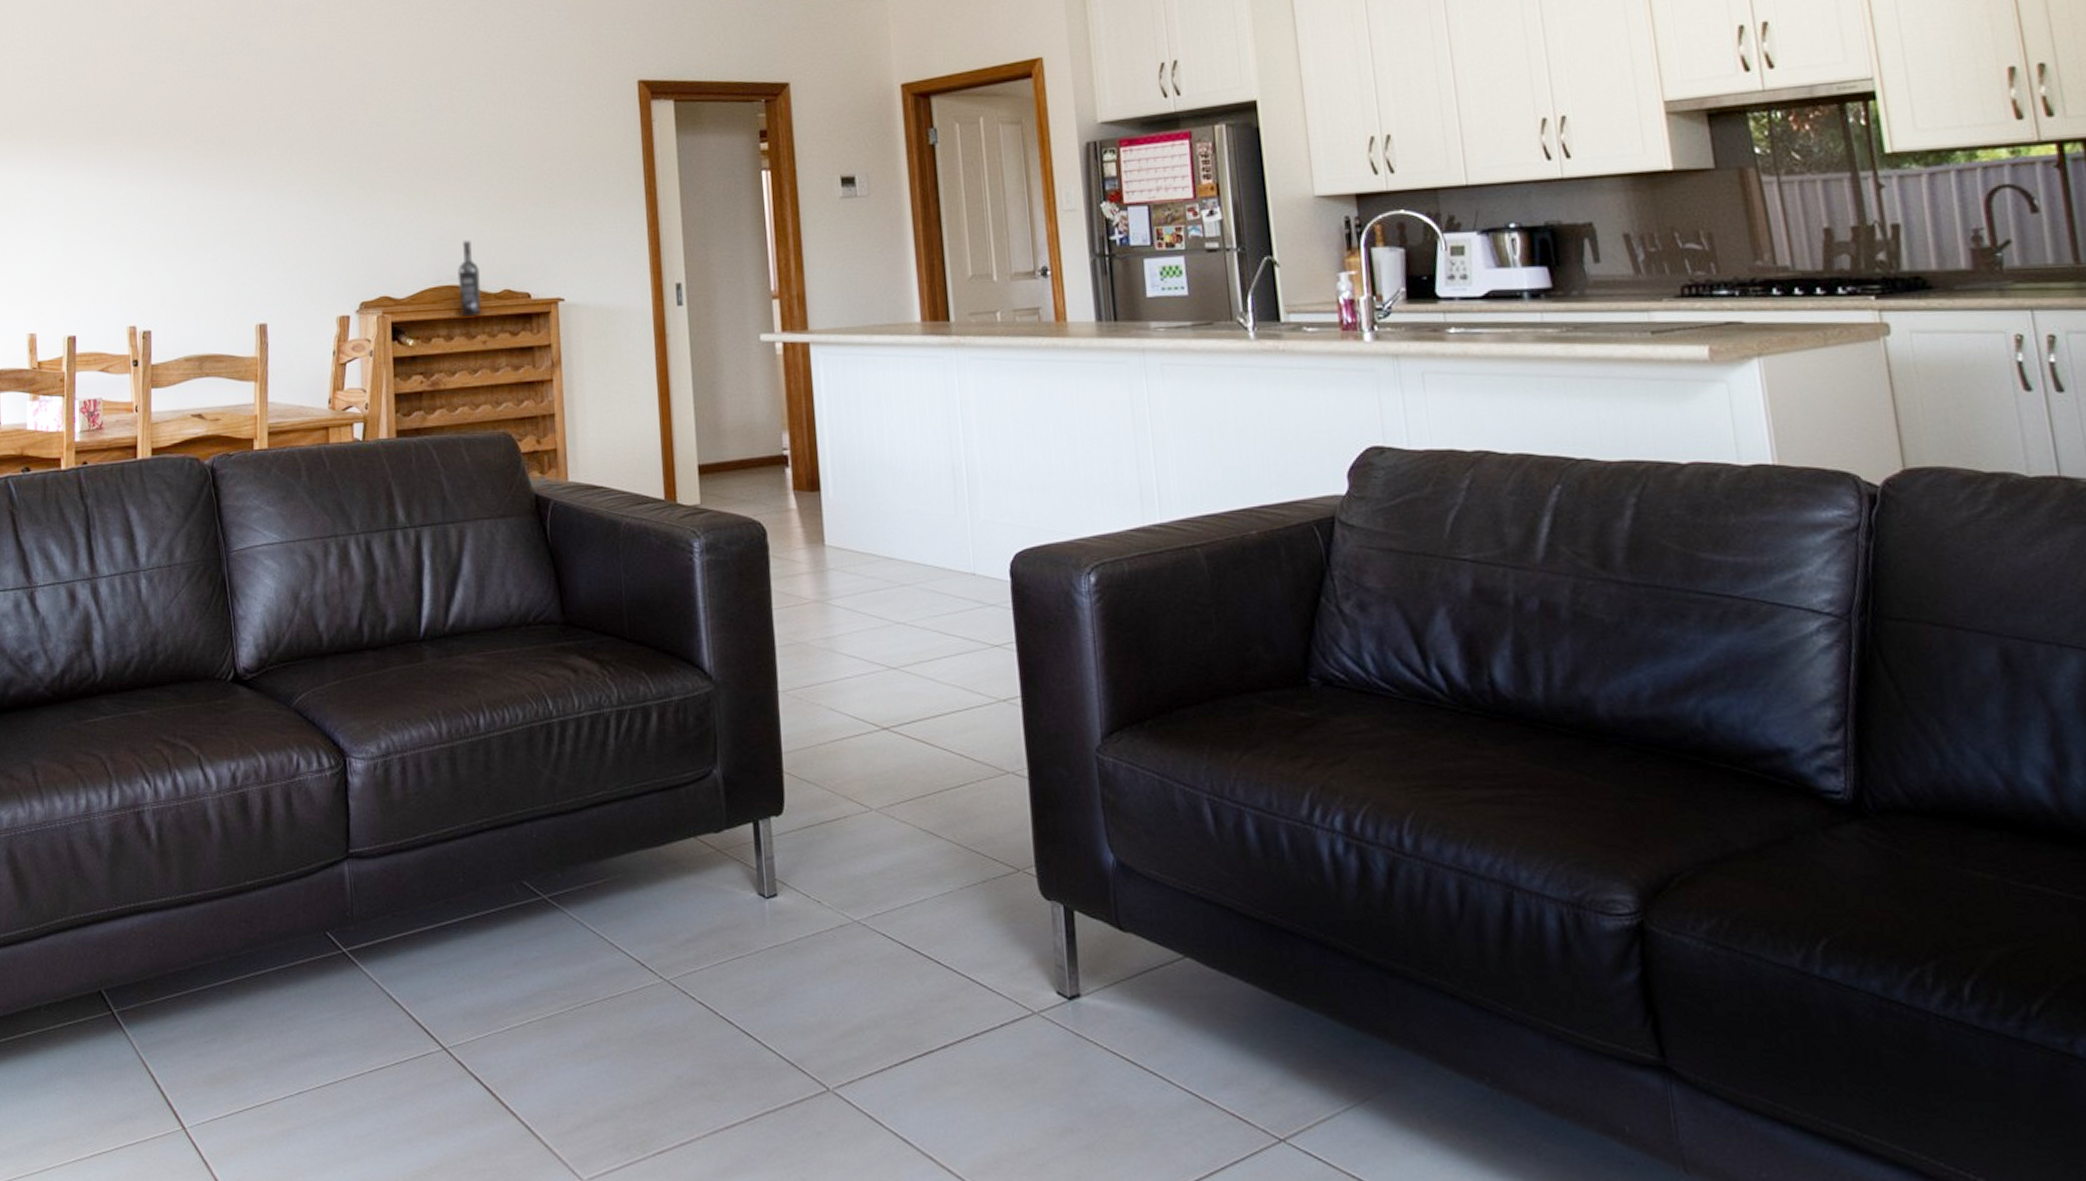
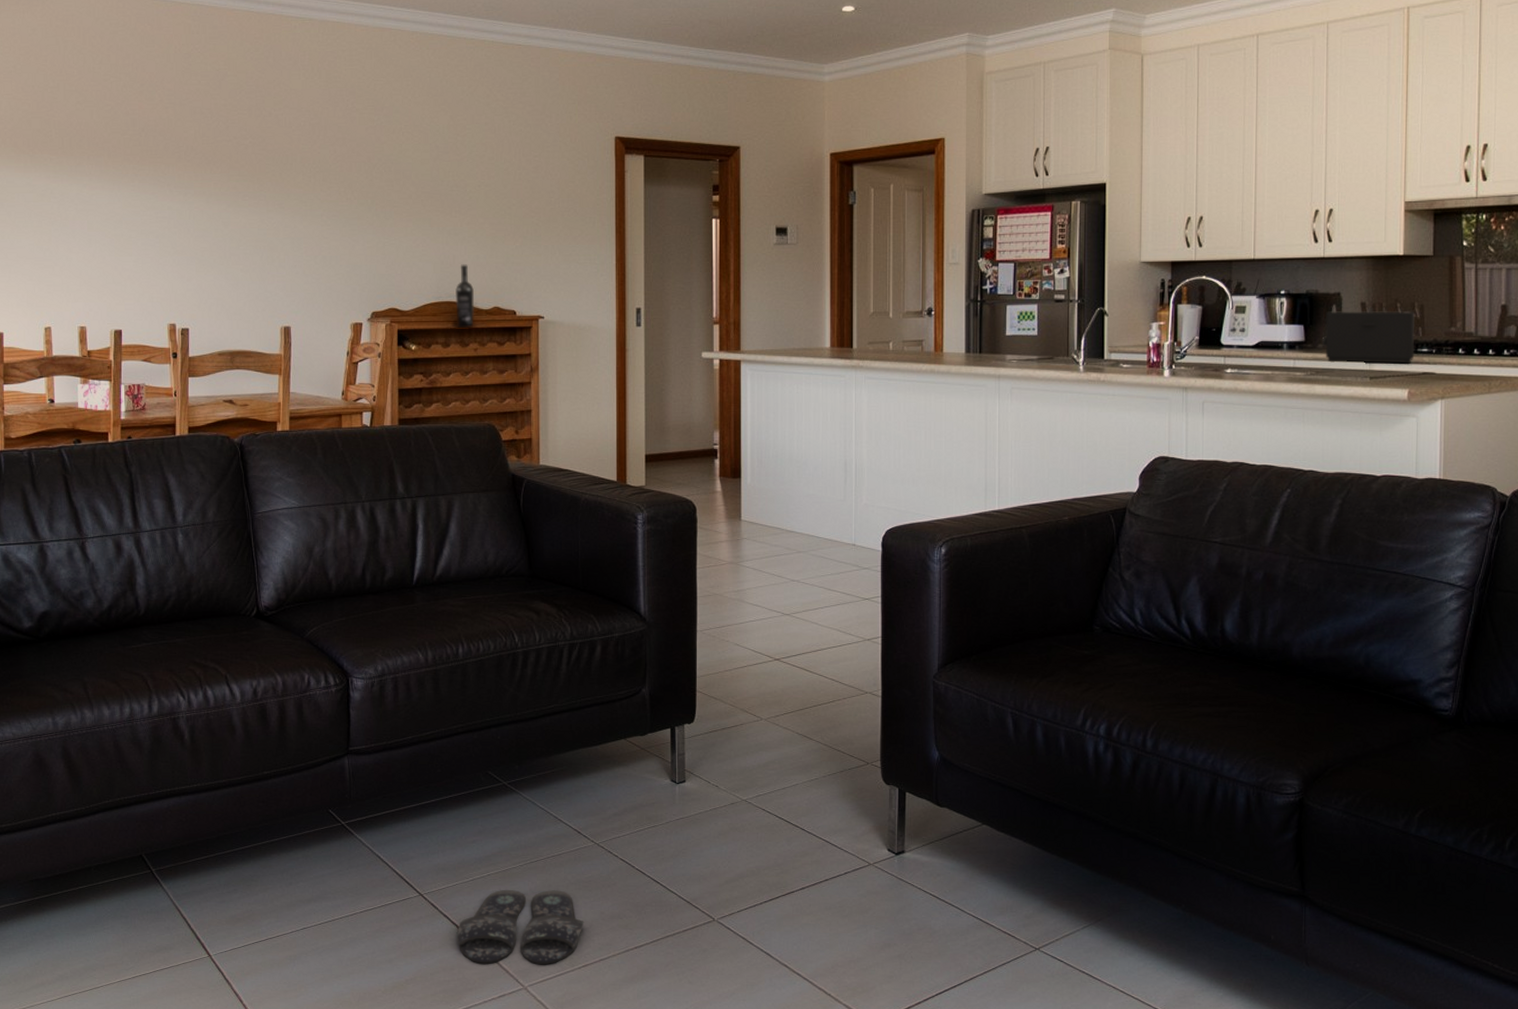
slippers: none [493,1042,657,1150] -> present [457,889,585,965]
toaster: none [1576,242,1709,314] -> present [1323,311,1415,364]

